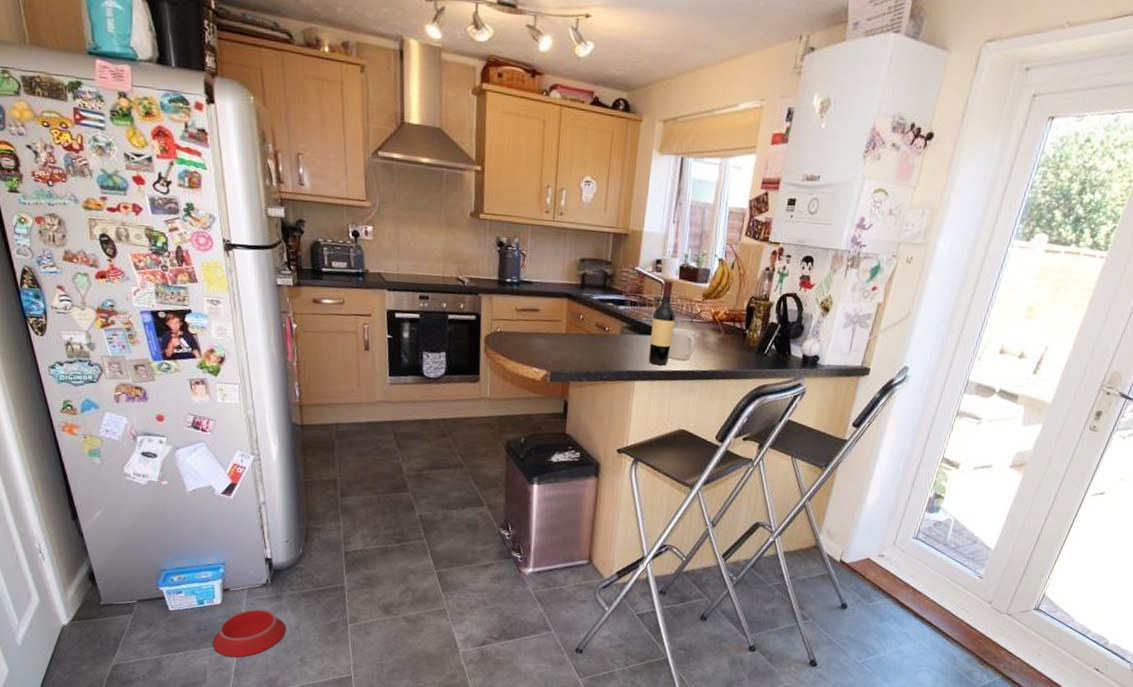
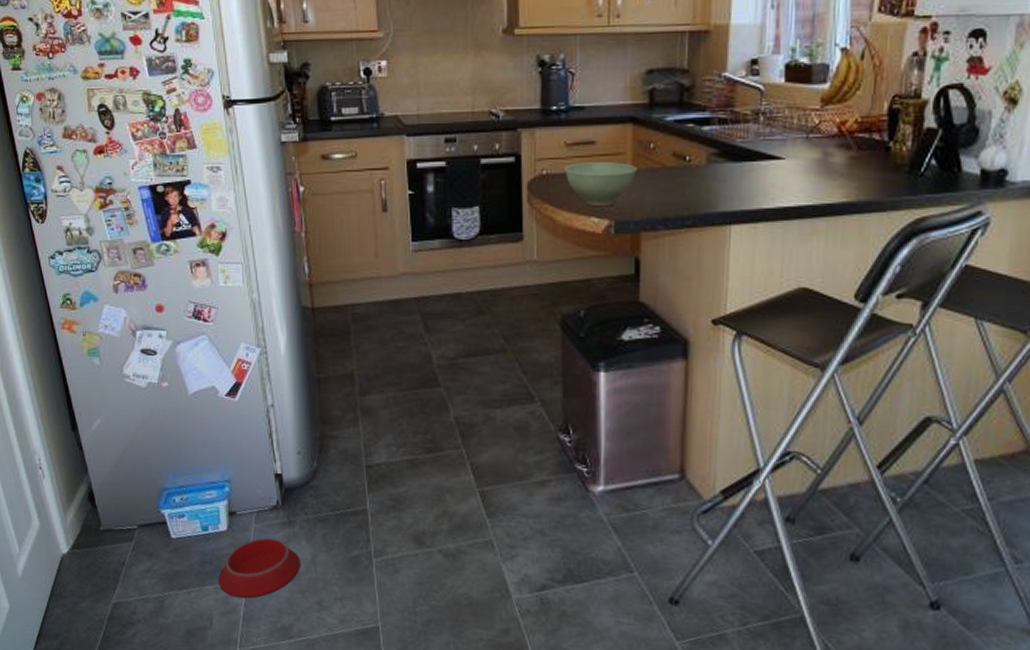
bowl: none [513,324,569,361] -> present [563,162,637,207]
wine bottle: present [648,281,676,366] -> none [748,86,785,201]
mug: present [668,328,696,361] -> none [777,149,815,193]

